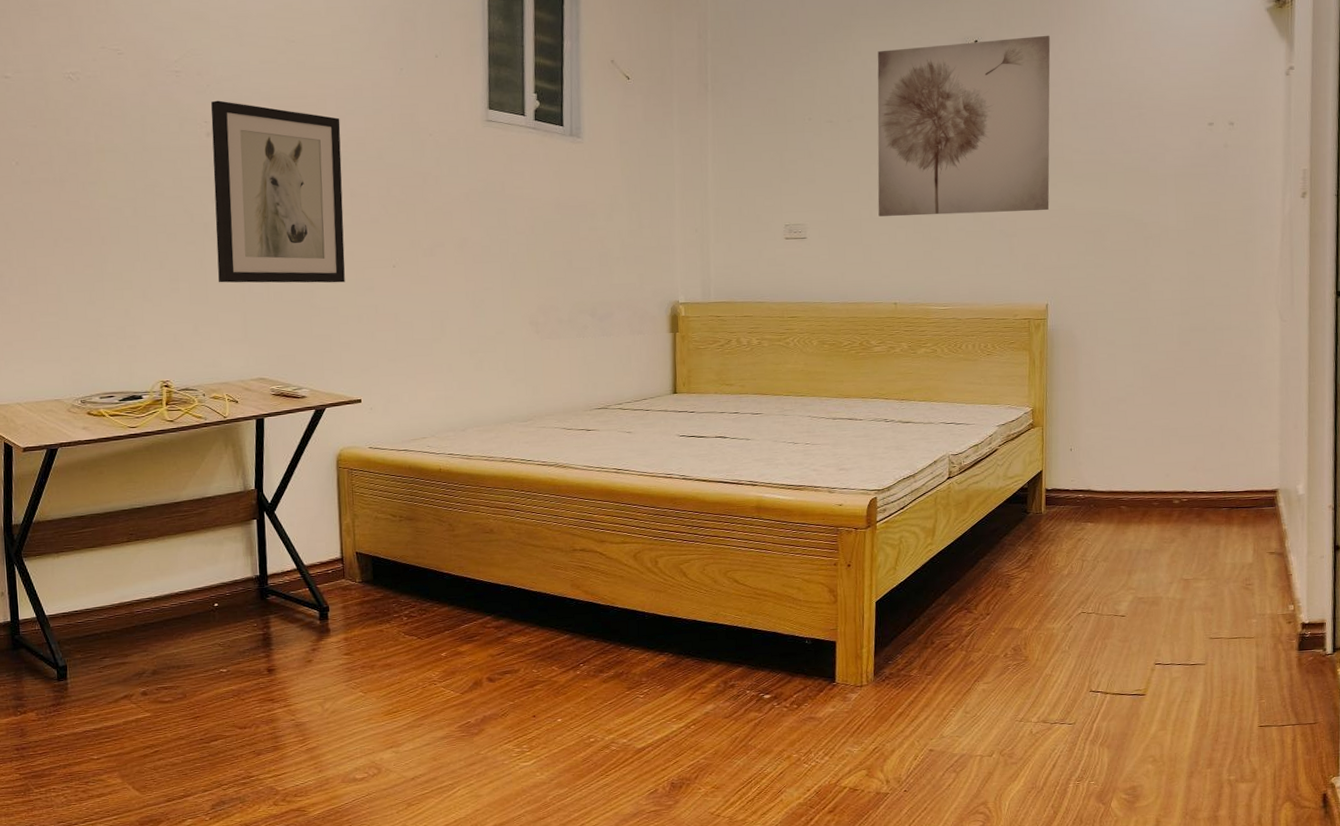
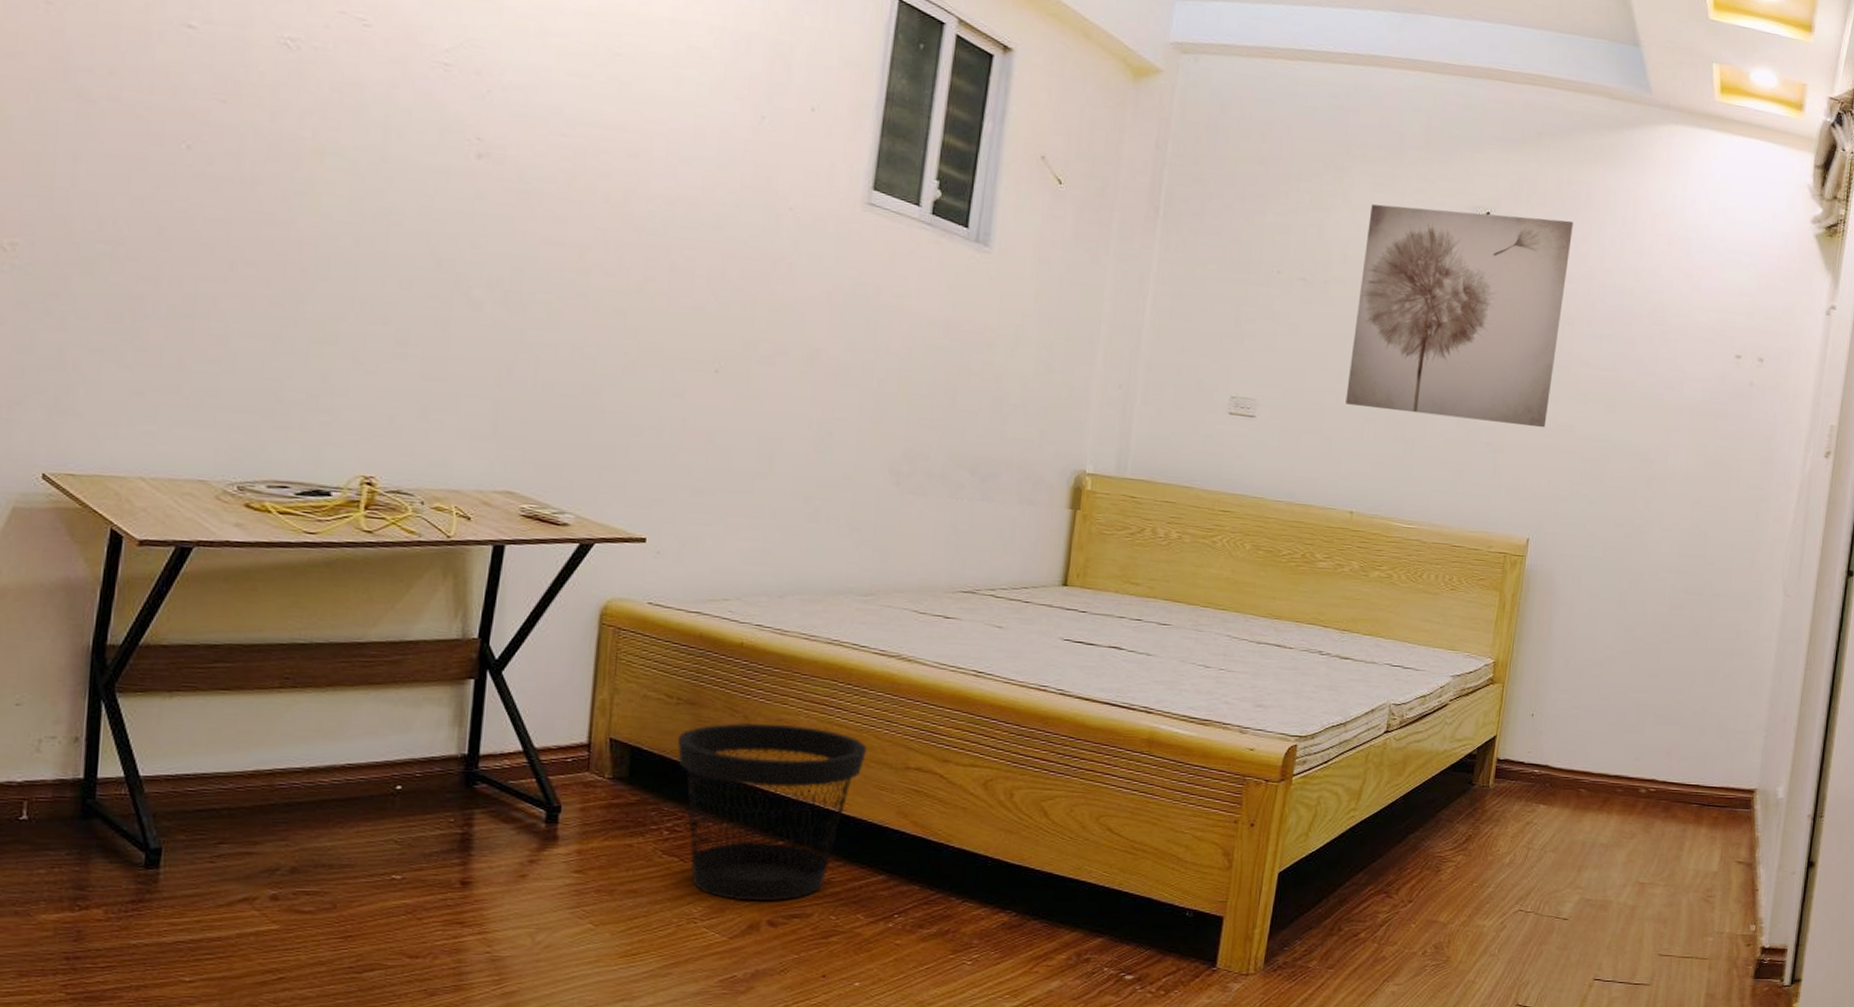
wall art: present [211,100,345,283] -> none [465,112,669,382]
wastebasket: none [403,527,543,665] -> present [677,722,868,902]

